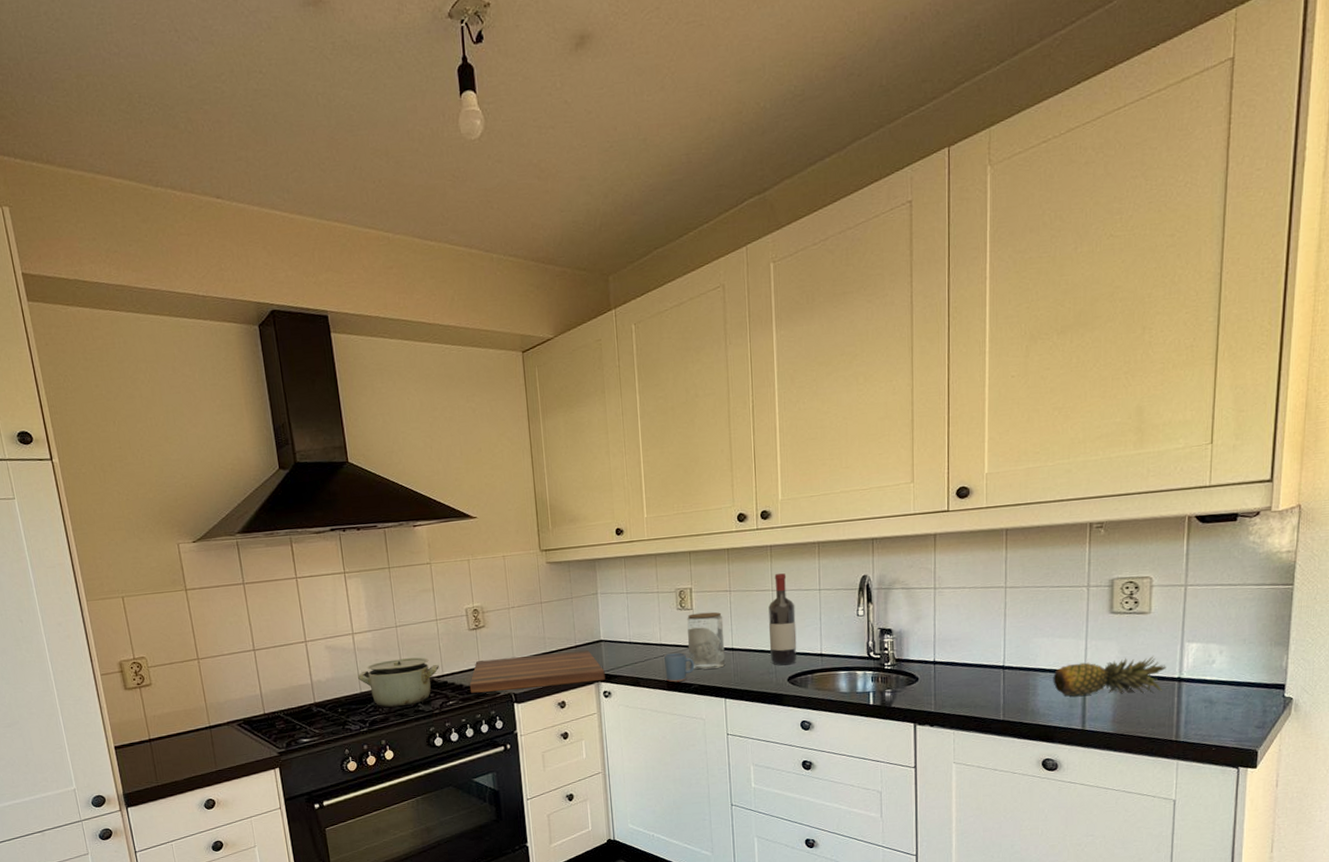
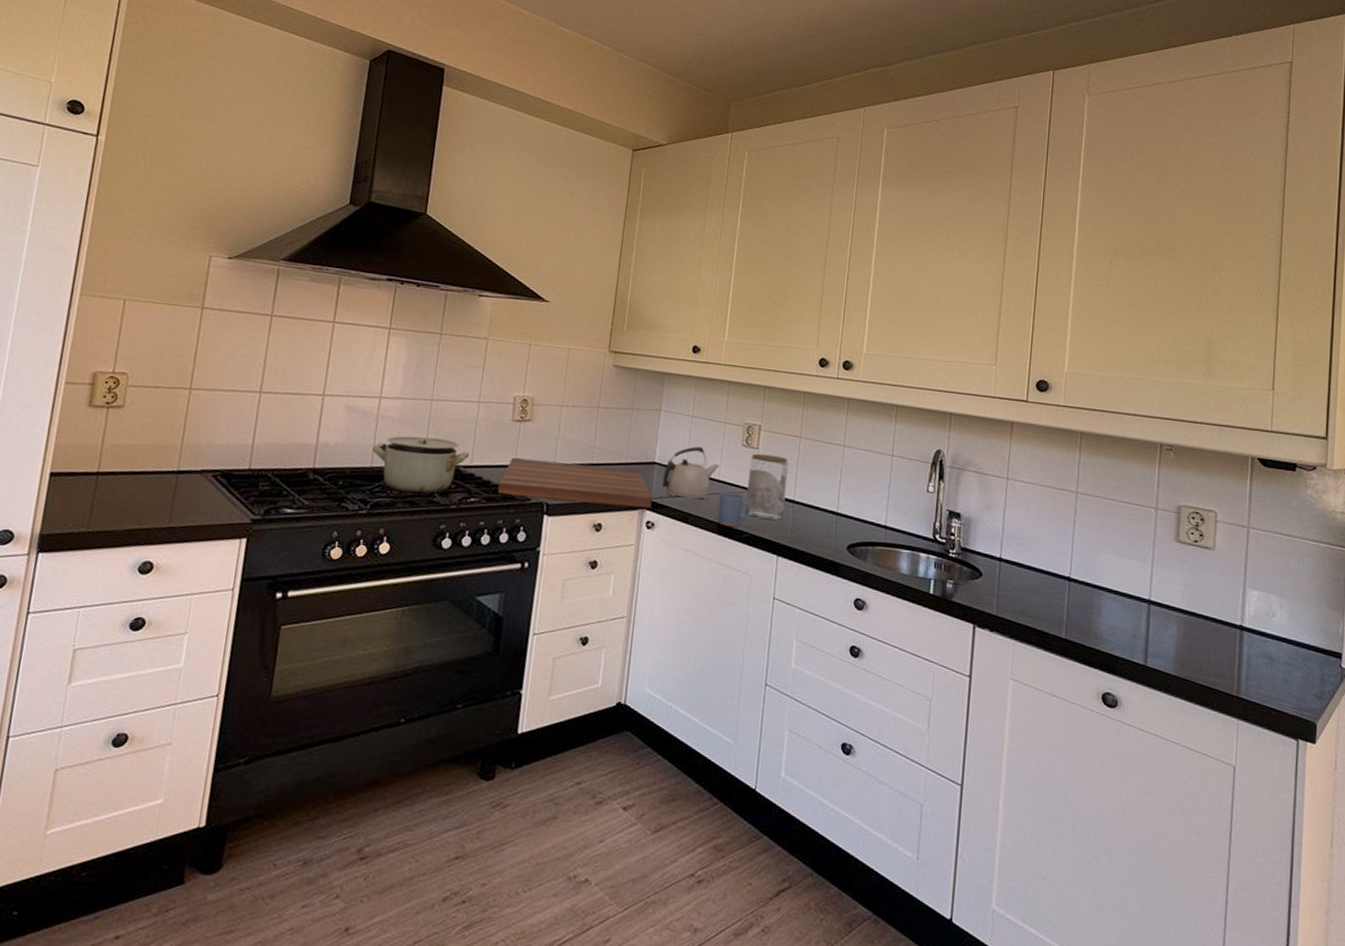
kettle: none [610,618,659,667] -> present [662,446,719,500]
wine bottle: present [768,573,797,666] -> none [832,429,865,532]
fruit: present [1053,655,1166,697] -> none [1117,588,1229,637]

